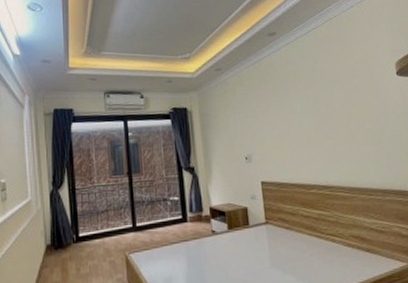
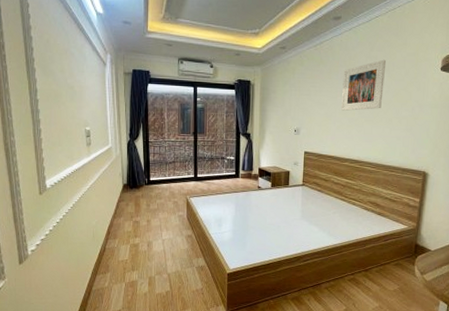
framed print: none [289,70,340,130] -> present [341,59,387,111]

